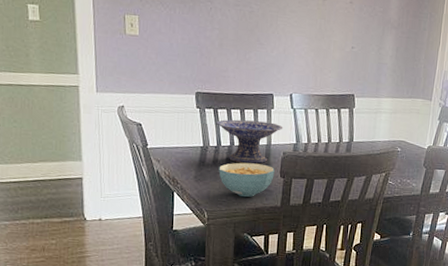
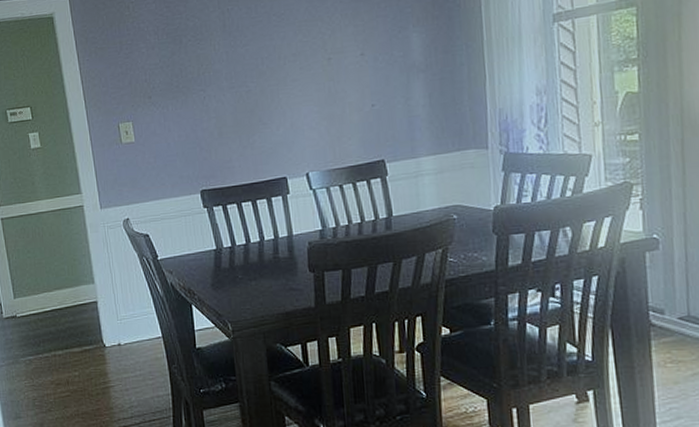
decorative bowl: present [215,119,283,164] -> none [226,209,304,262]
cereal bowl: present [219,162,275,198] -> none [237,259,302,302]

